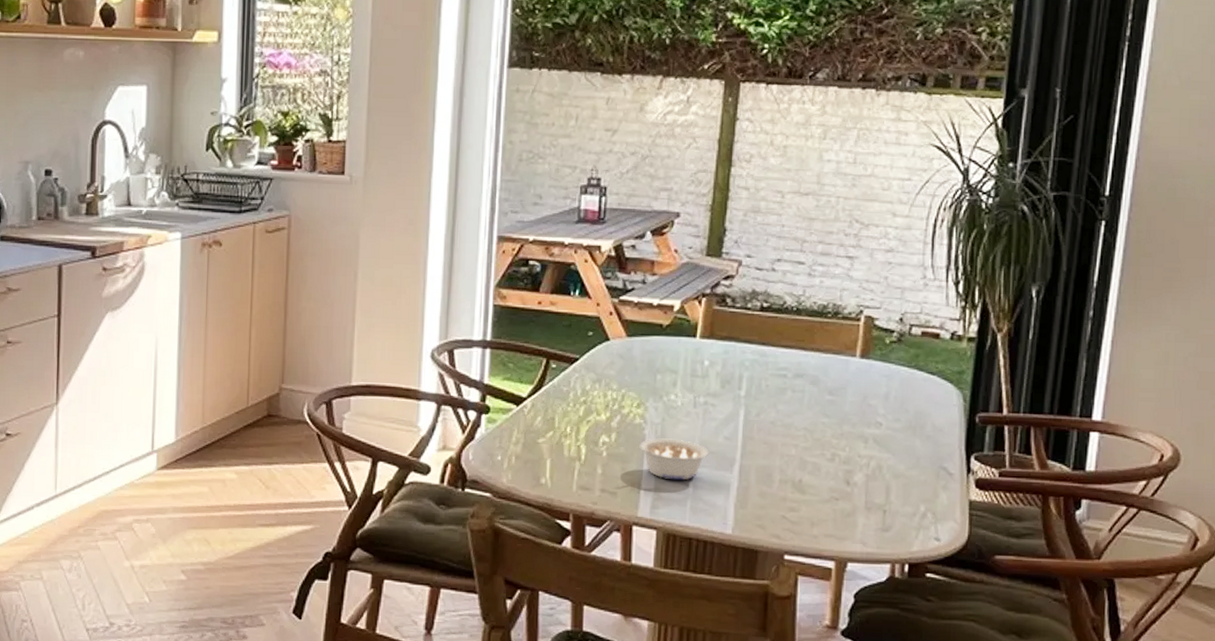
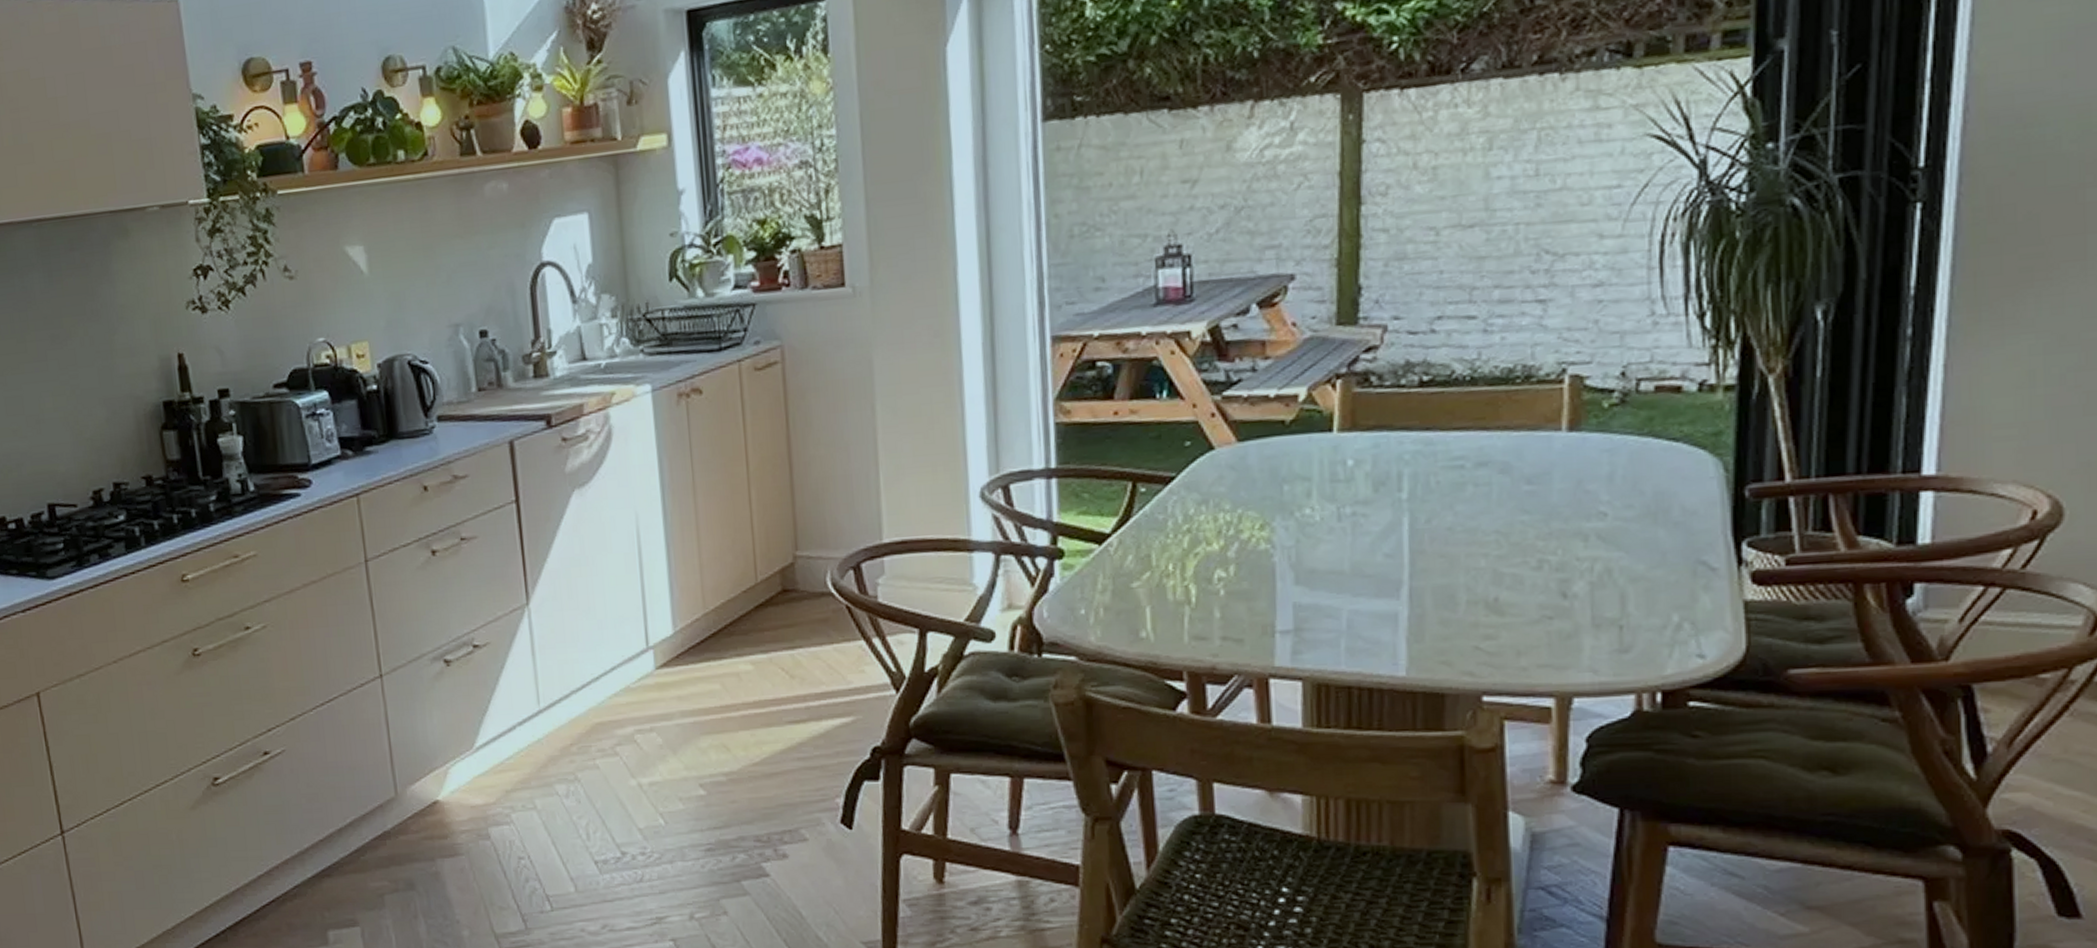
legume: present [638,438,709,480] -> none [1267,564,1365,616]

